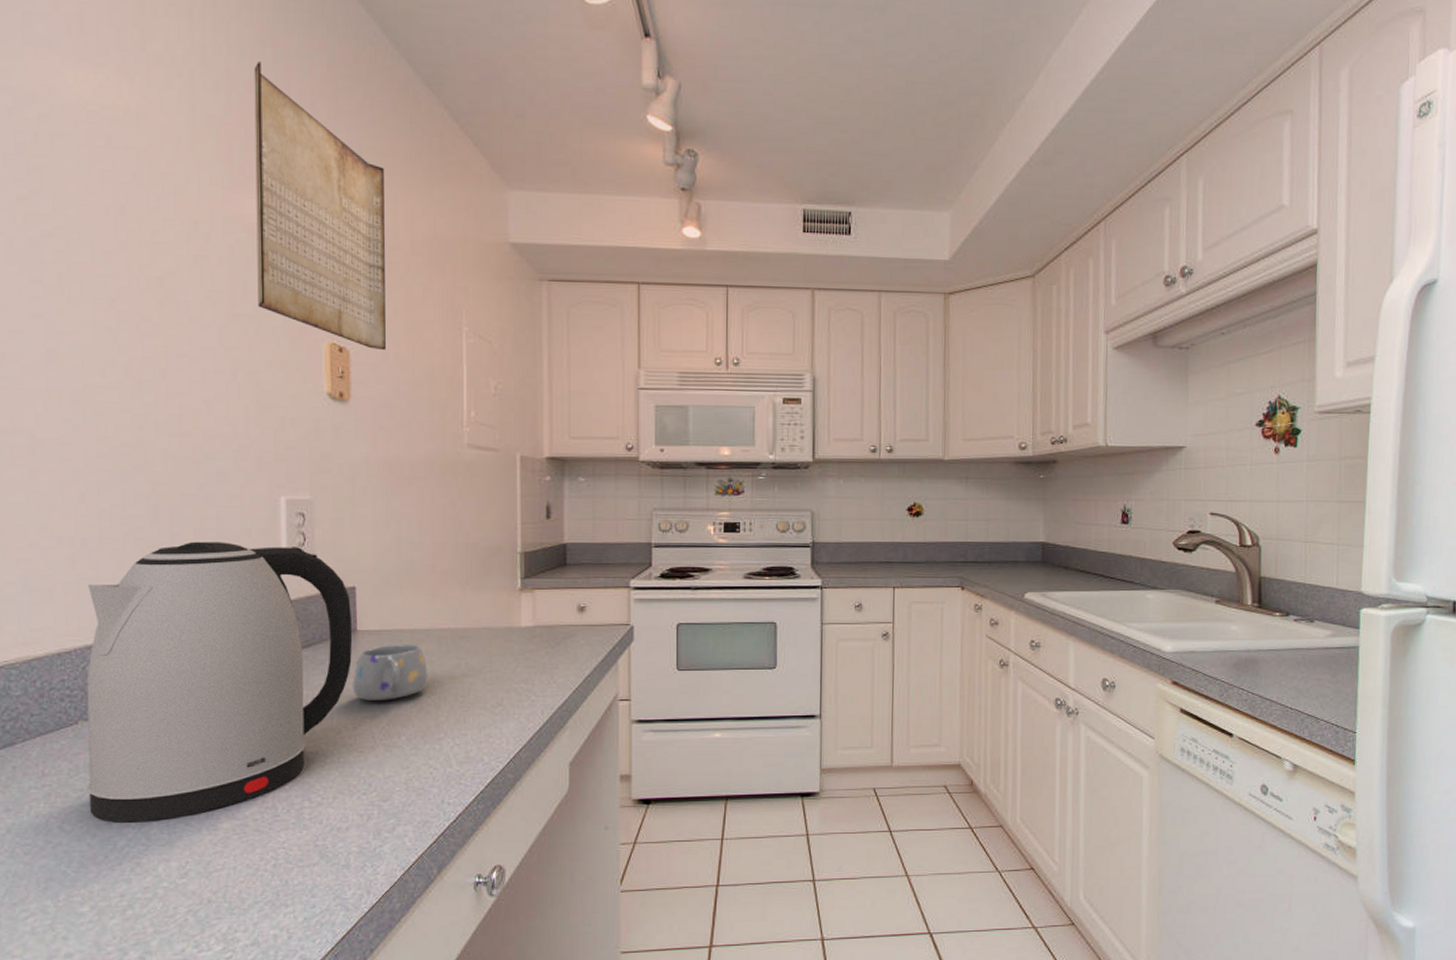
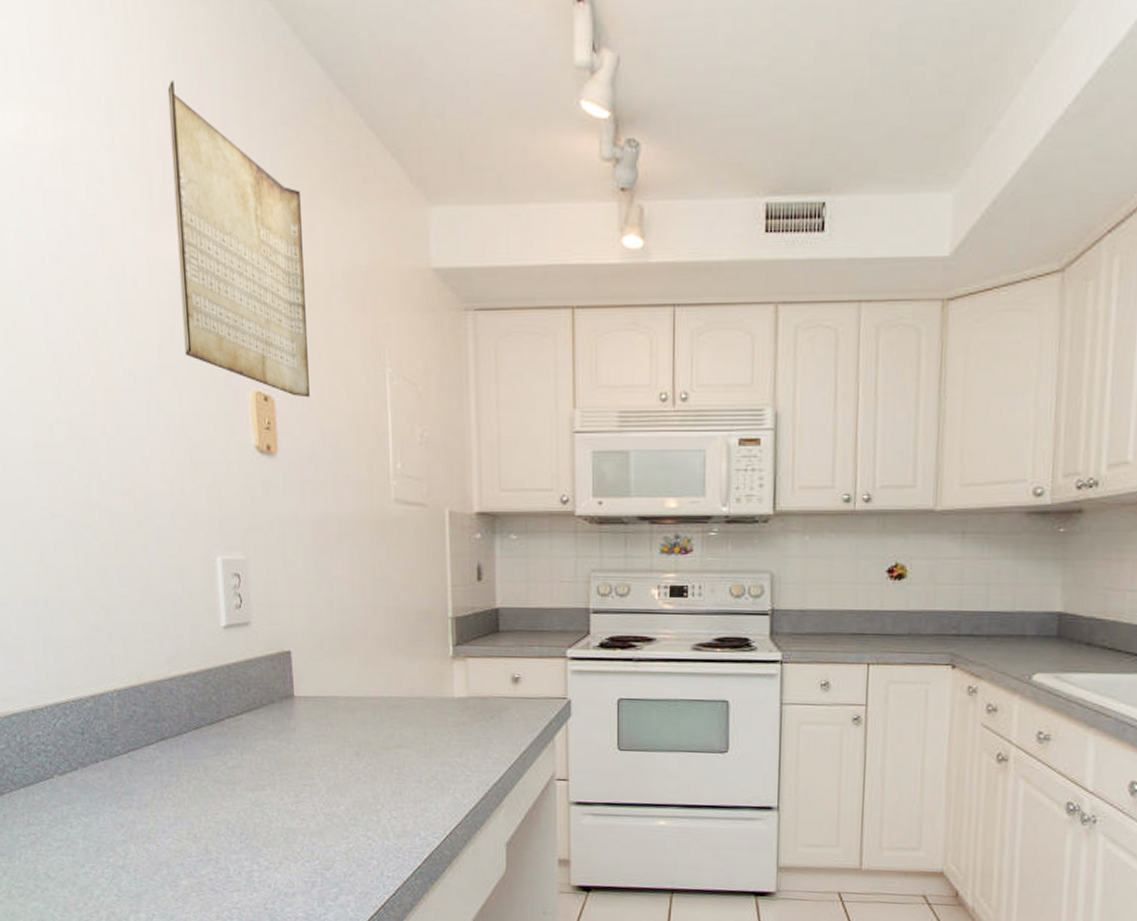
kettle: present [86,541,353,823] -> none [53,602,291,874]
mug: present [352,644,428,700] -> none [292,711,364,769]

